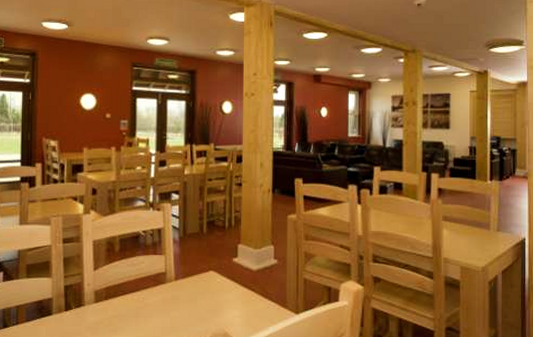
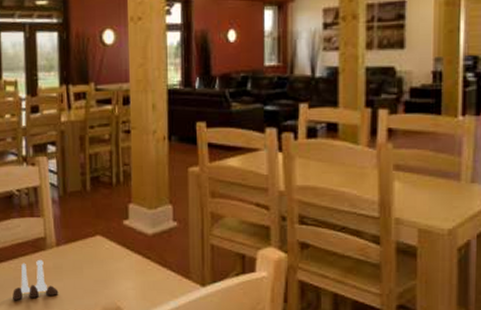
salt and pepper shaker set: none [134,291,175,329] -> present [13,259,59,301]

